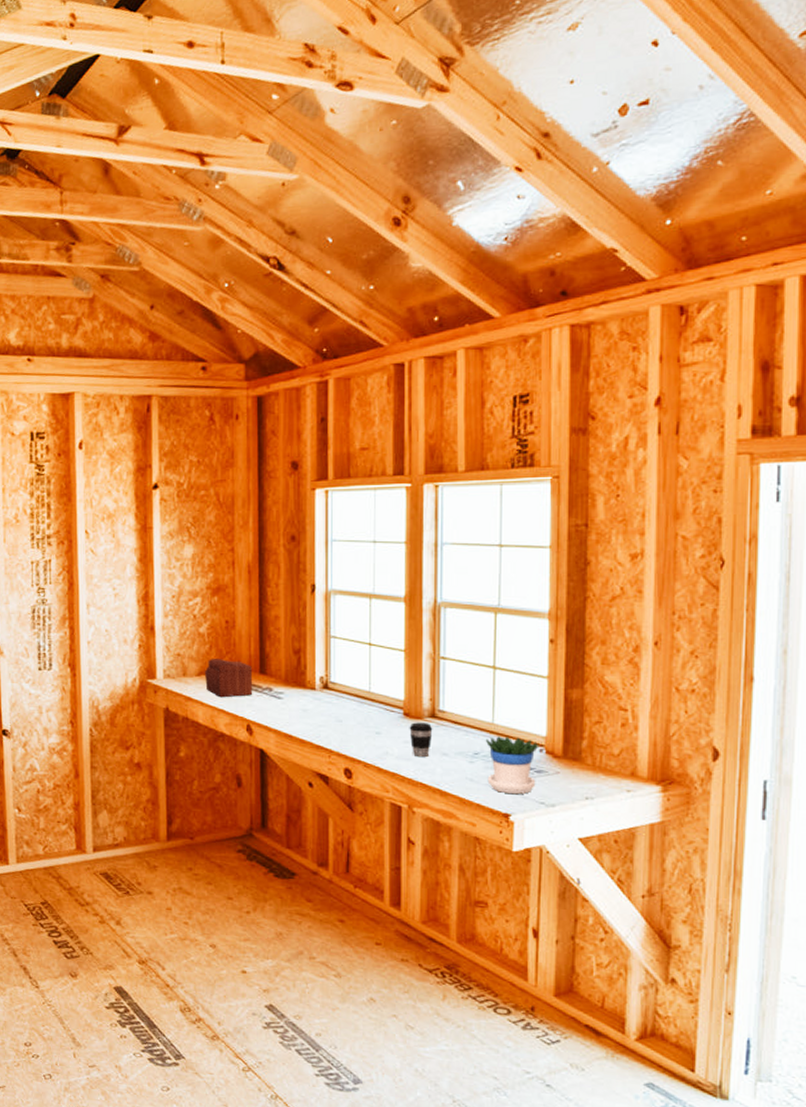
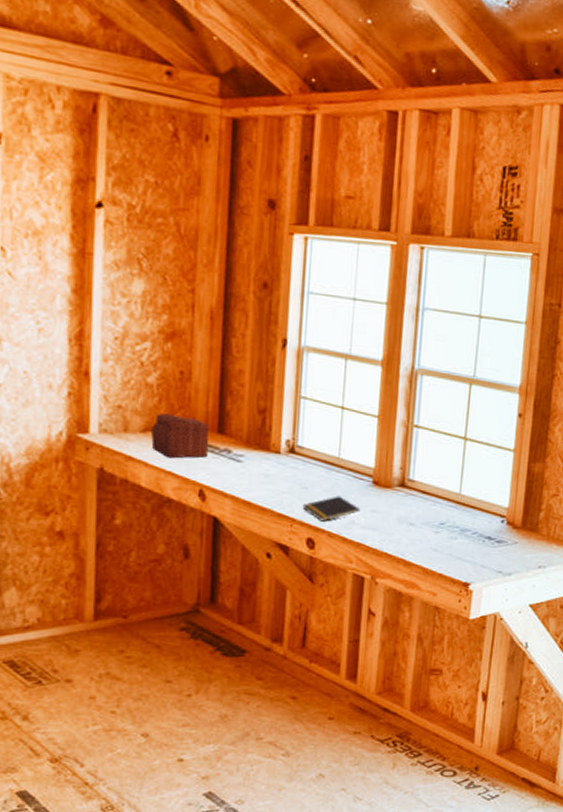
notepad: none [338,728,393,753] -> present [302,496,361,522]
coffee cup: present [409,722,433,758] -> none [377,491,402,528]
flowerpot: present [485,736,539,794] -> none [451,507,502,563]

